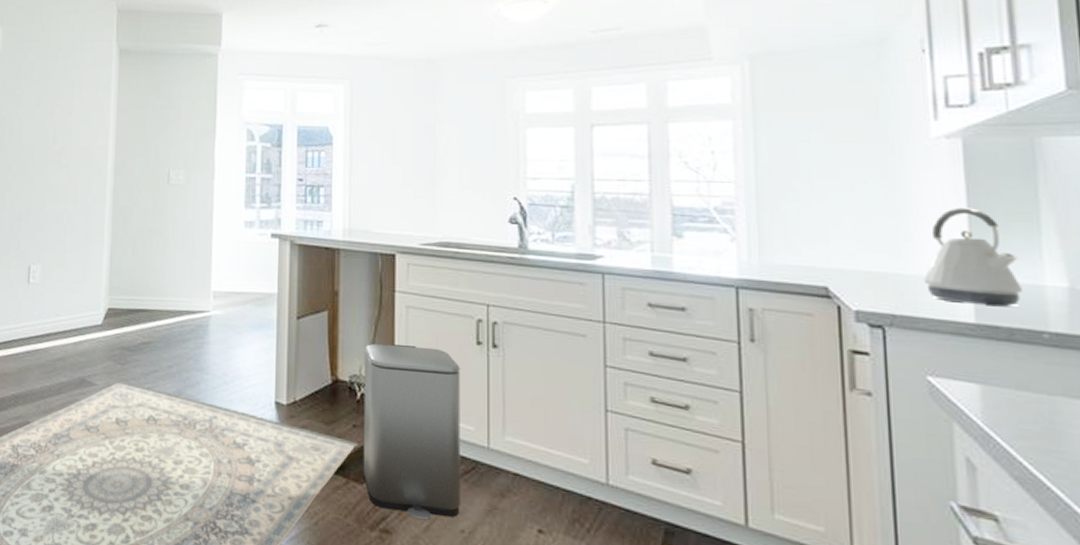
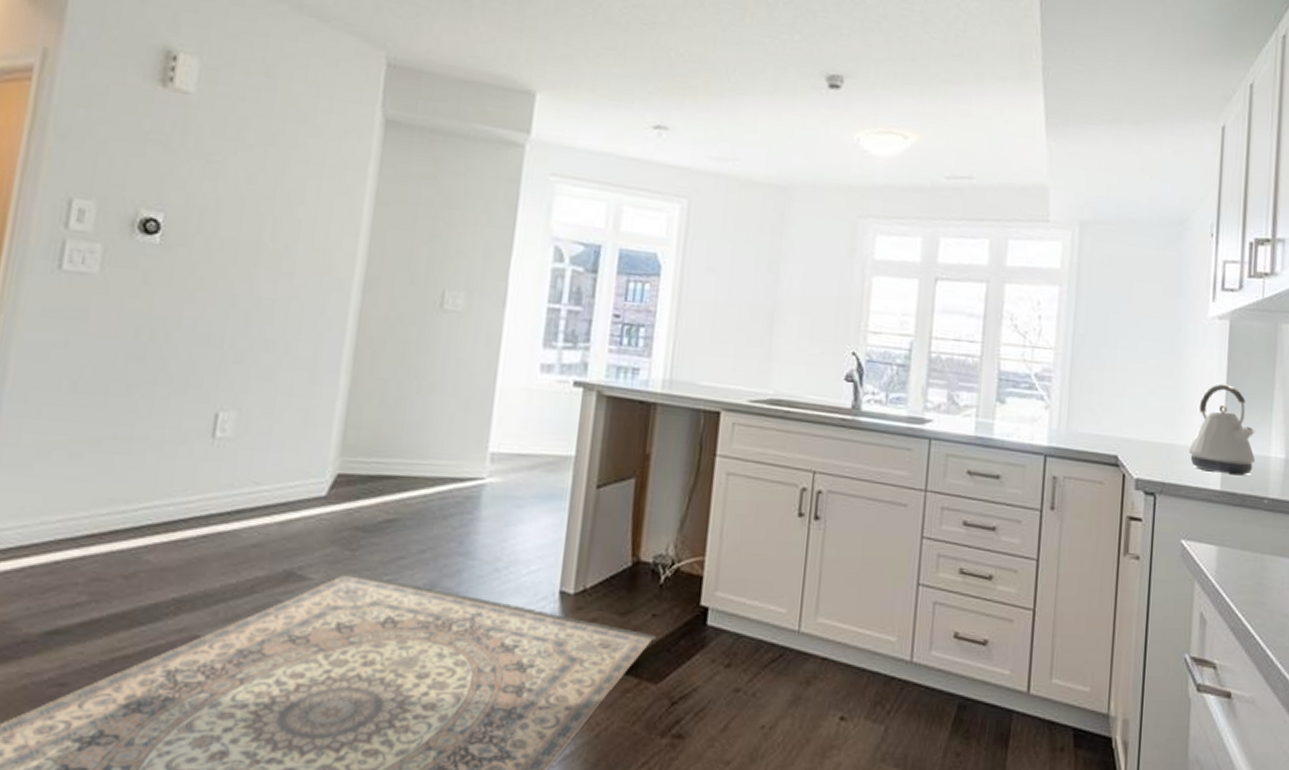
pedal bin: present [363,343,460,521] -> none [659,516,779,719]

